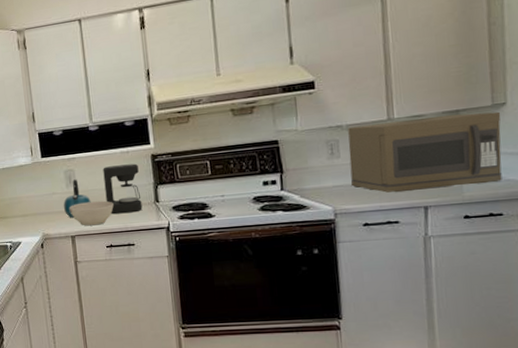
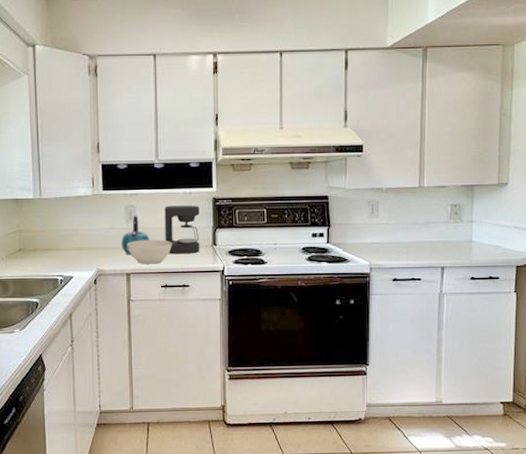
microwave: present [348,111,502,193] -> none [385,188,504,252]

